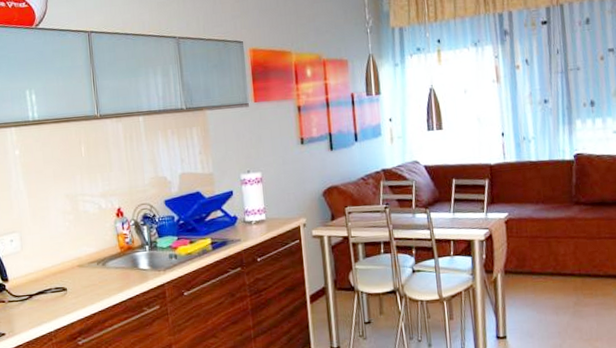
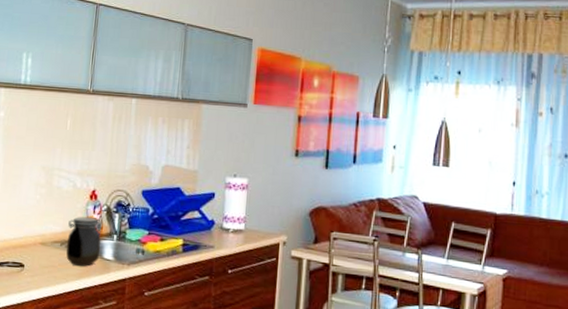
jar: none [101,233,135,280] -> present [66,216,102,266]

